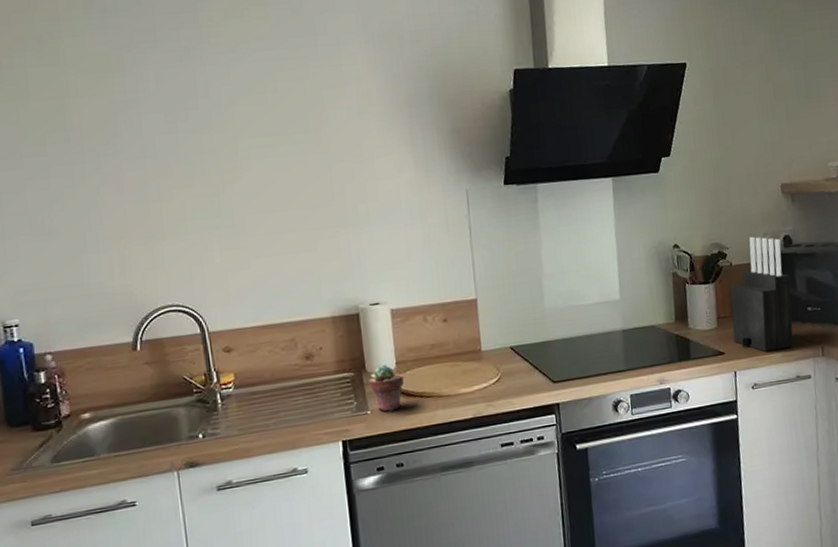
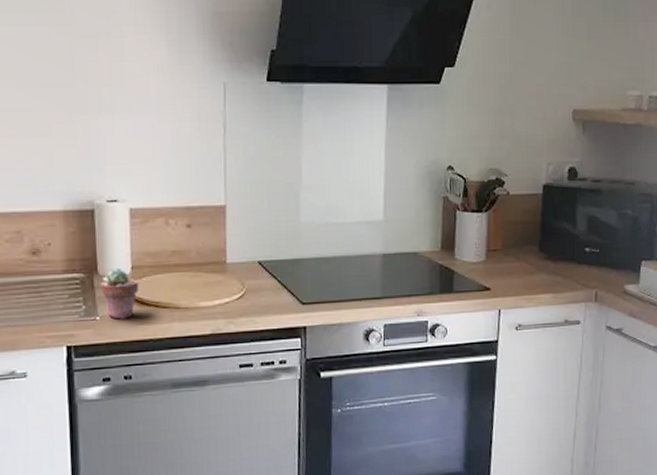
knife block: present [731,236,794,352] -> none [501,165,571,291]

